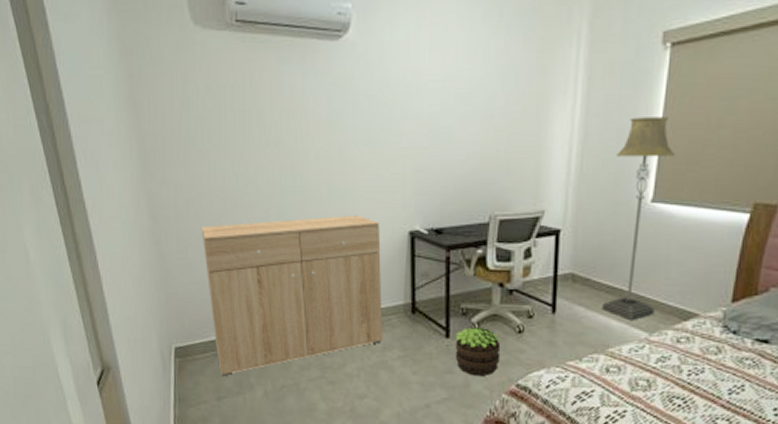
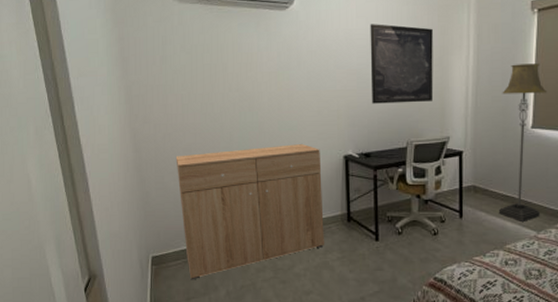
wall art: none [446,60,529,166] -> present [370,24,434,104]
potted plant: present [455,327,501,377] -> none [383,232,420,272]

